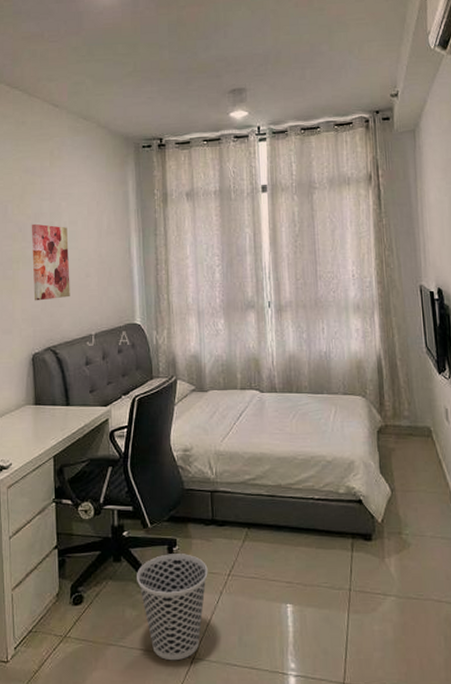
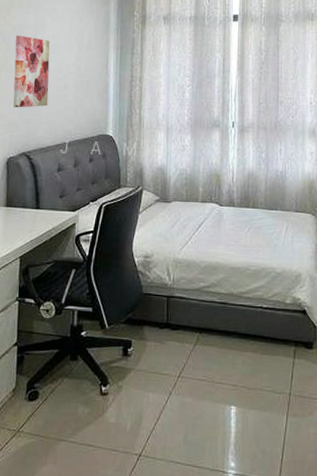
wastebasket: present [137,554,208,661] -> none [91,354,160,458]

